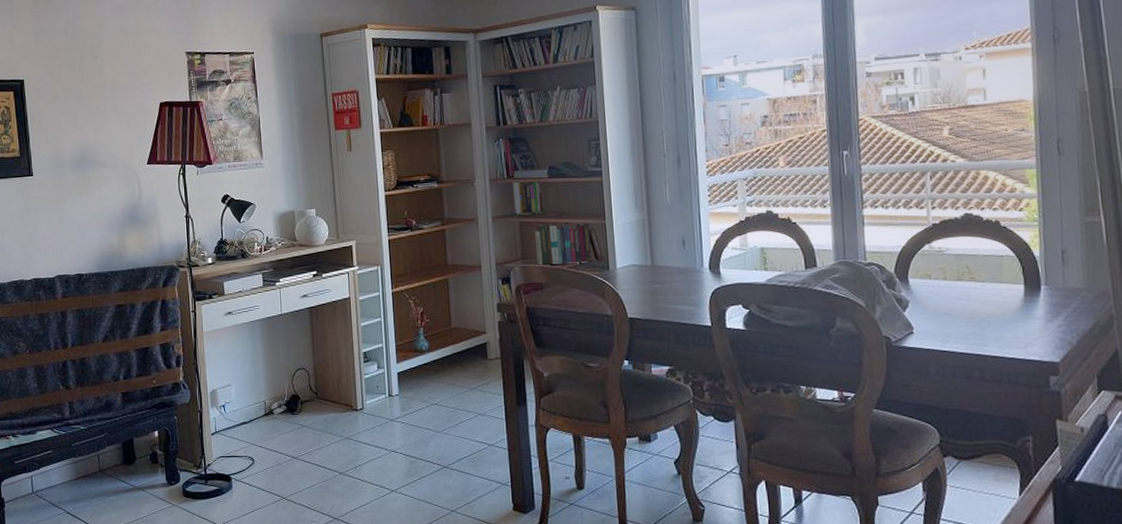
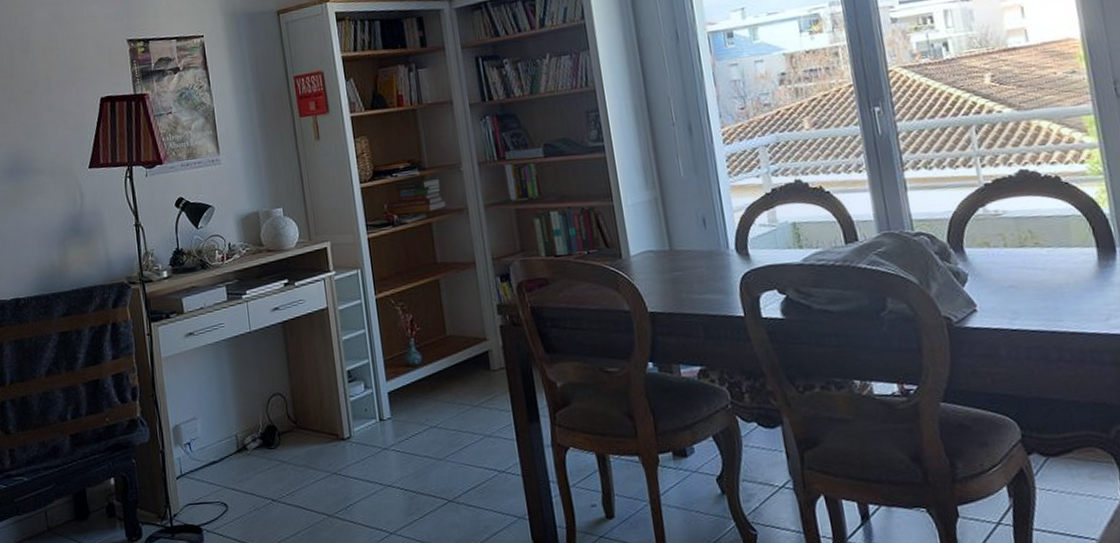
books: none [409,191,459,221] -> present [389,178,446,216]

